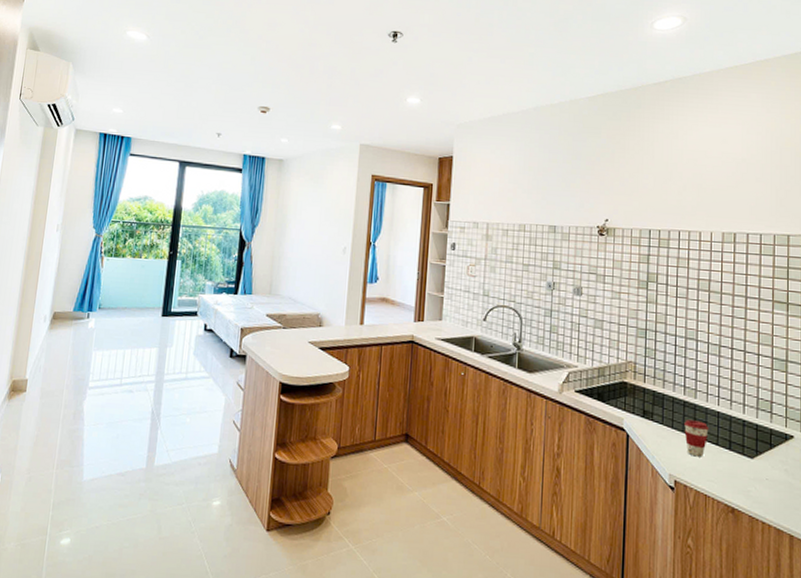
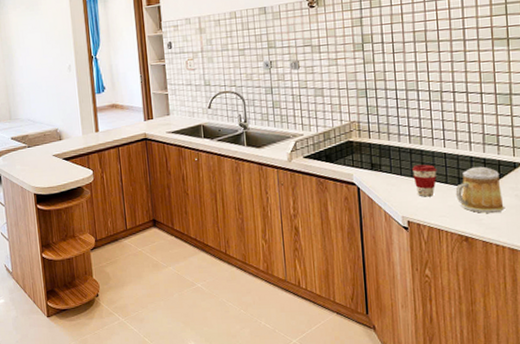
mug: none [725,431,774,487] -> present [455,166,505,214]

